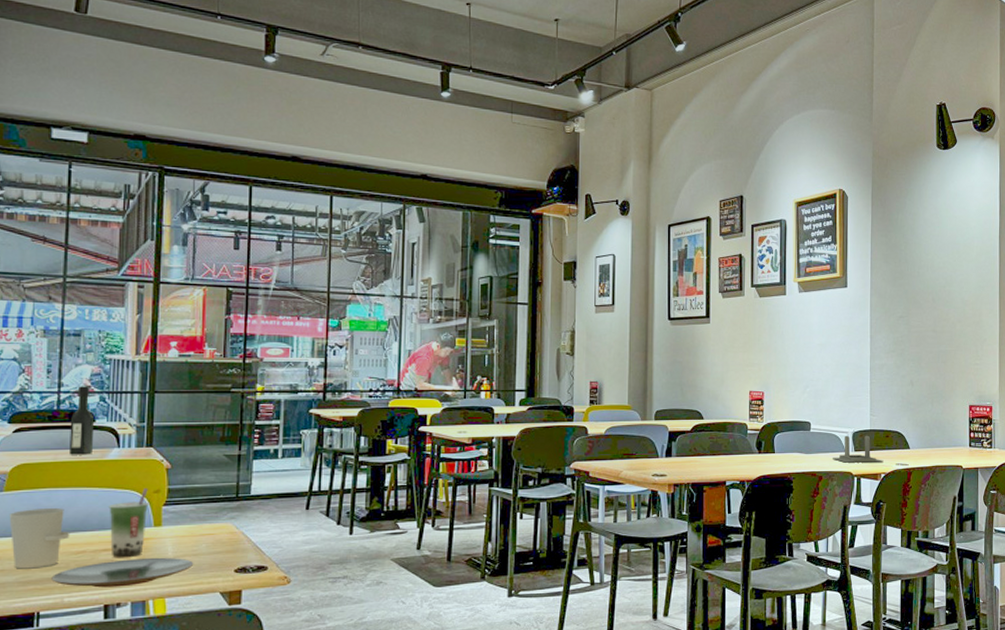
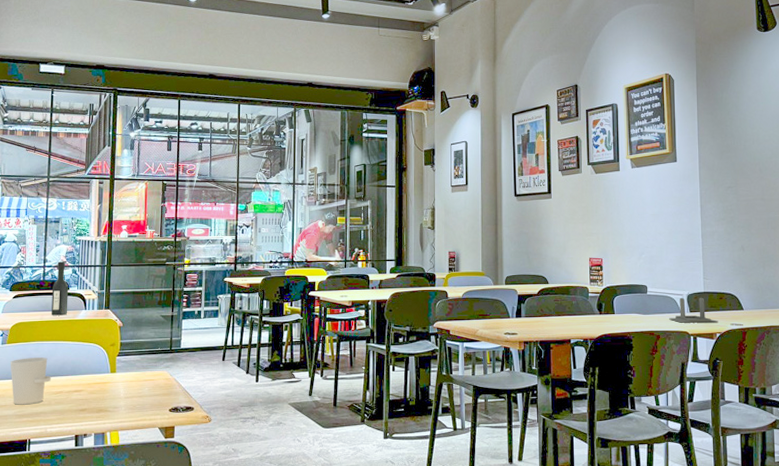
plate: present [51,557,194,588] -> none [38,398,139,421]
beverage cup: present [109,488,149,558] -> none [78,342,107,398]

